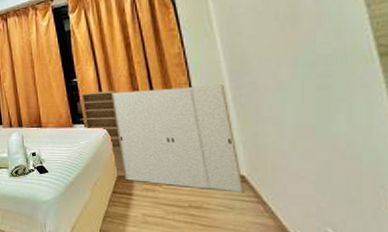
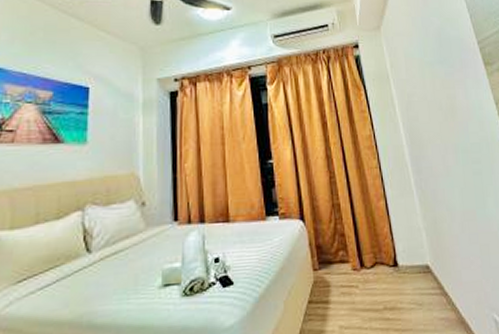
storage cabinet: present [81,84,244,193] -> none [277,169,430,286]

